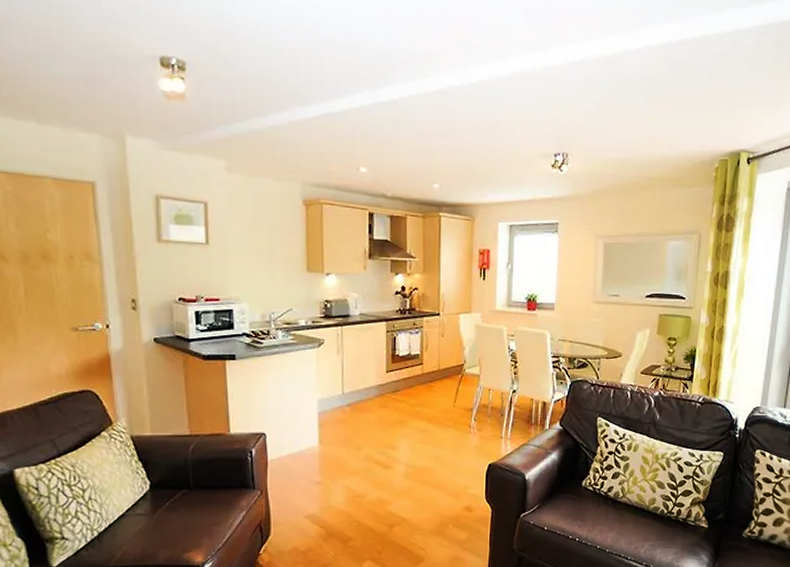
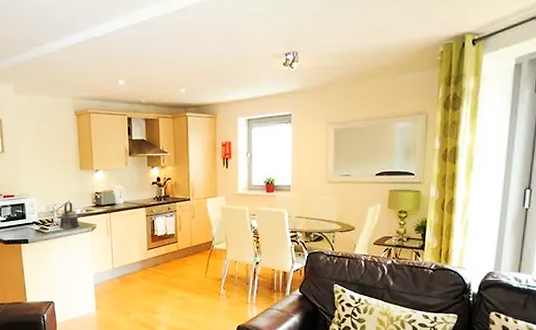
kettle: none [277,311,303,344] -> present [59,203,79,229]

